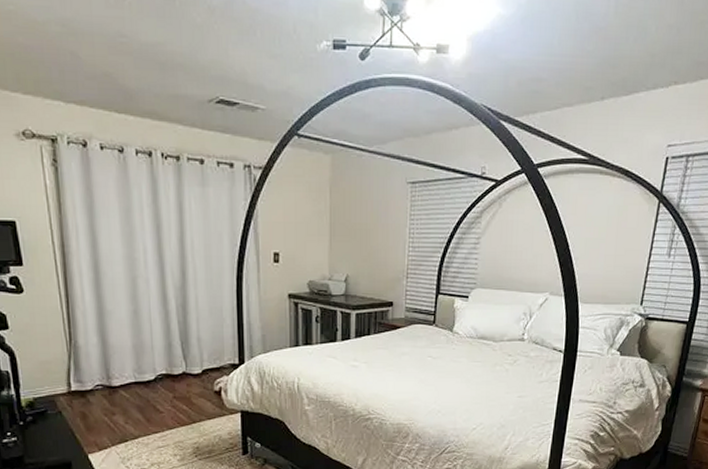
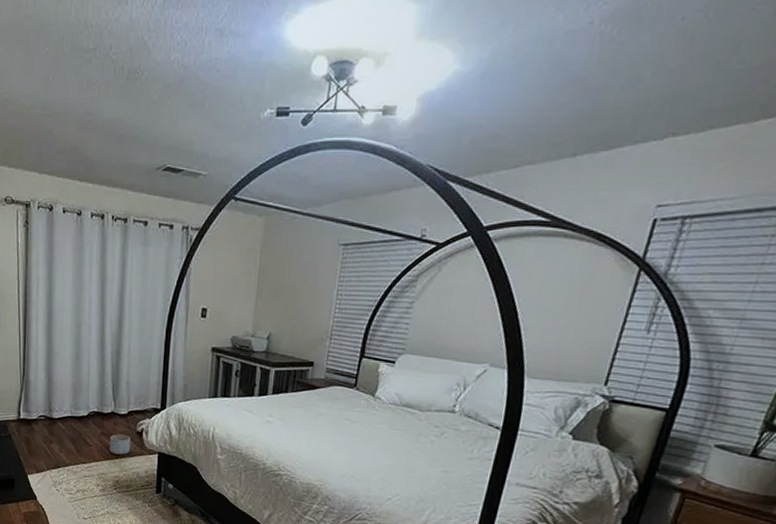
planter: none [184,396,209,419] -> present [110,434,131,455]

